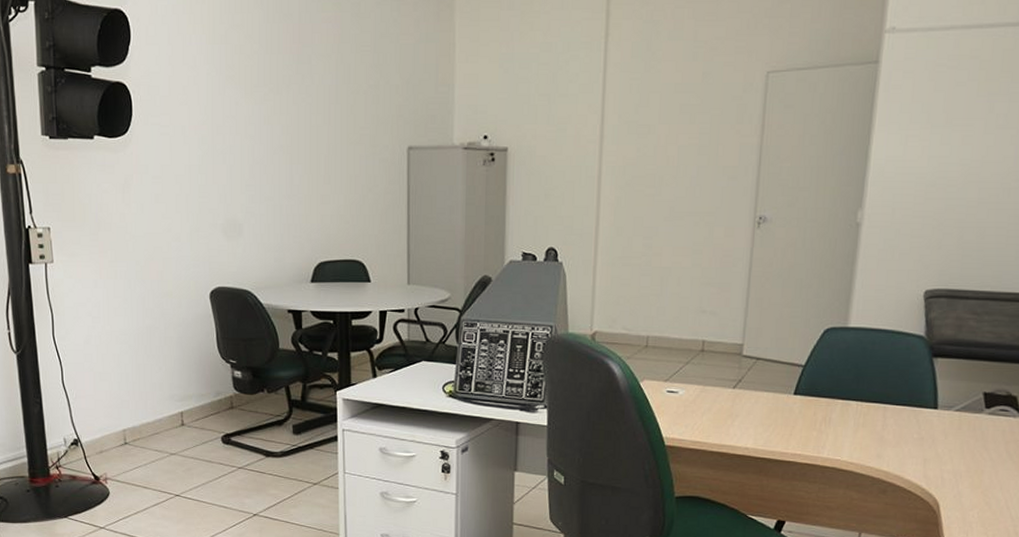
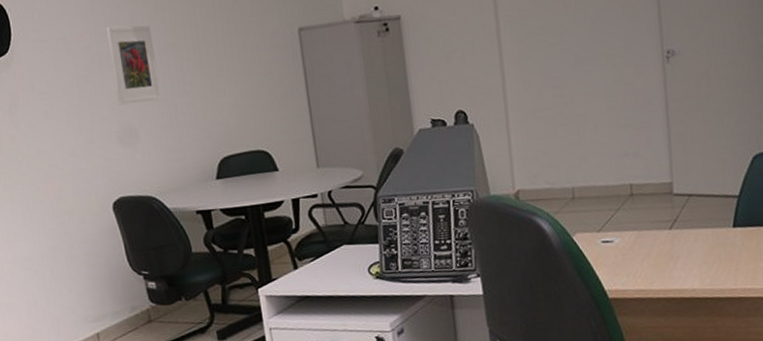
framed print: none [223,120,268,199] -> present [106,25,161,106]

